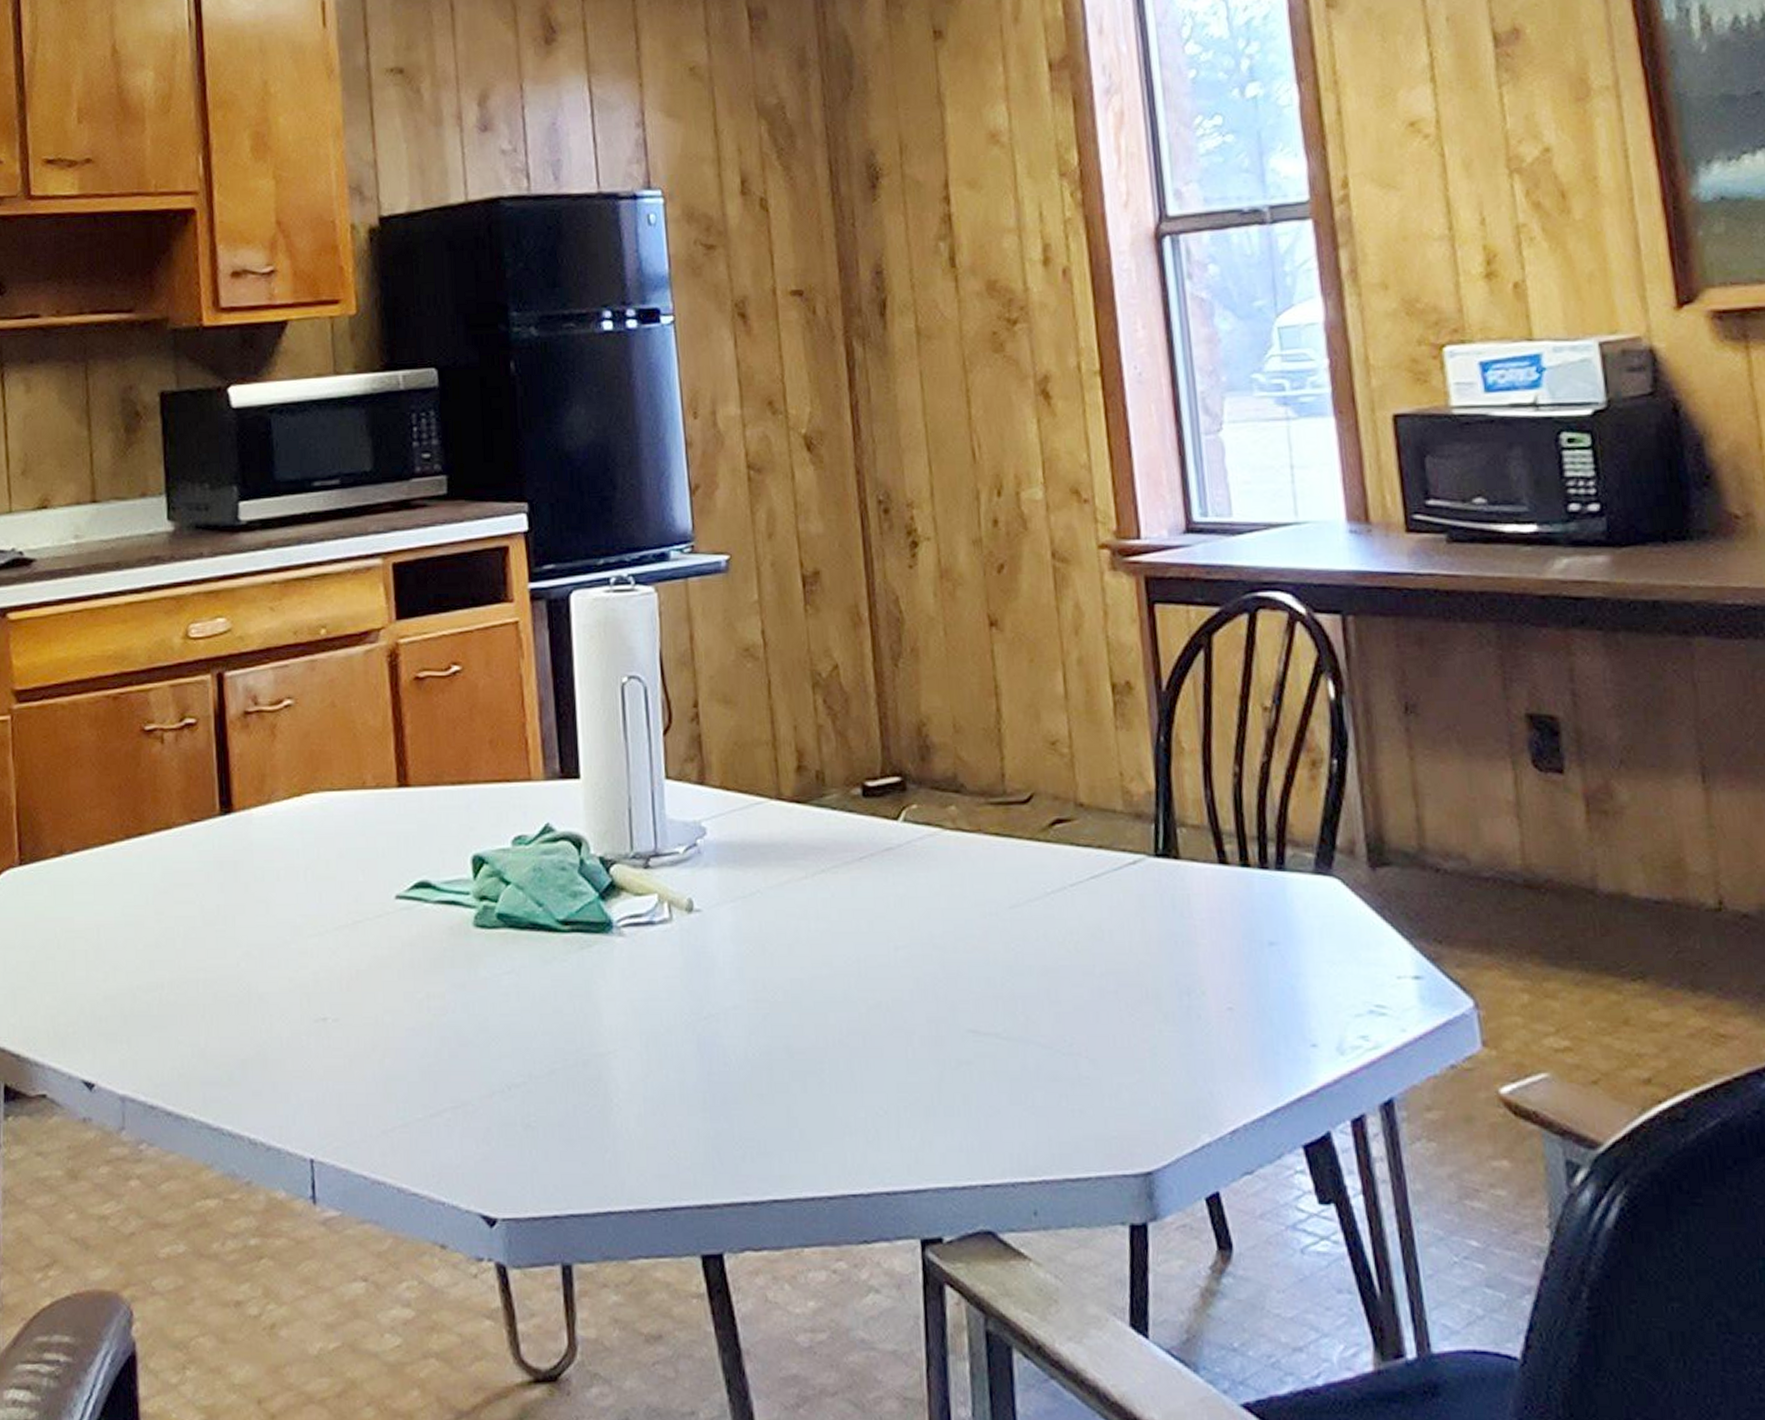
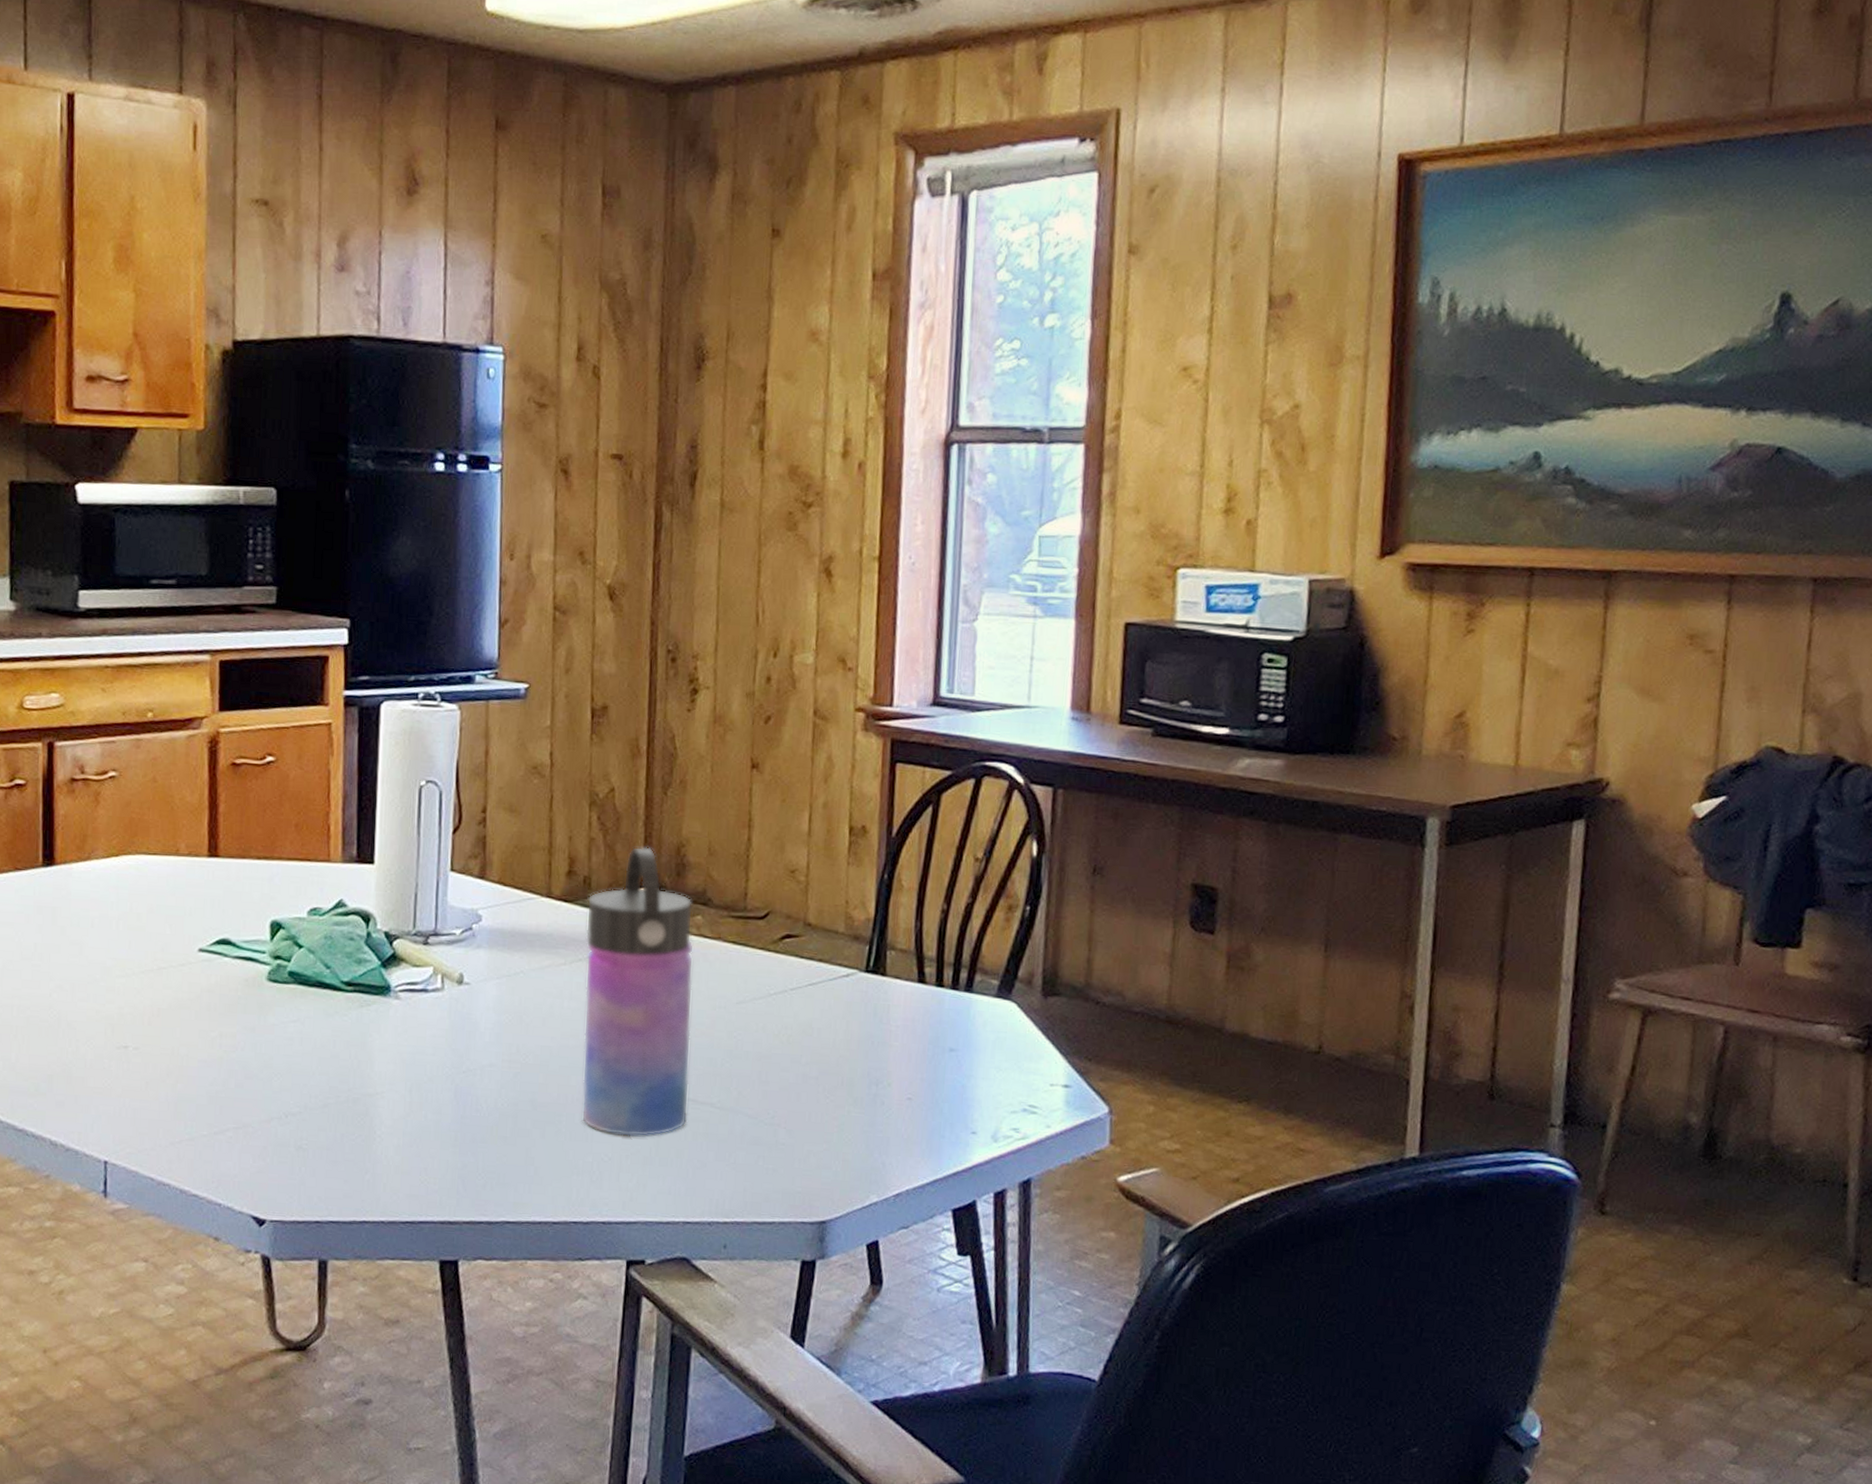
water bottle: none [823,730,971,1082] -> present [581,846,694,1137]

